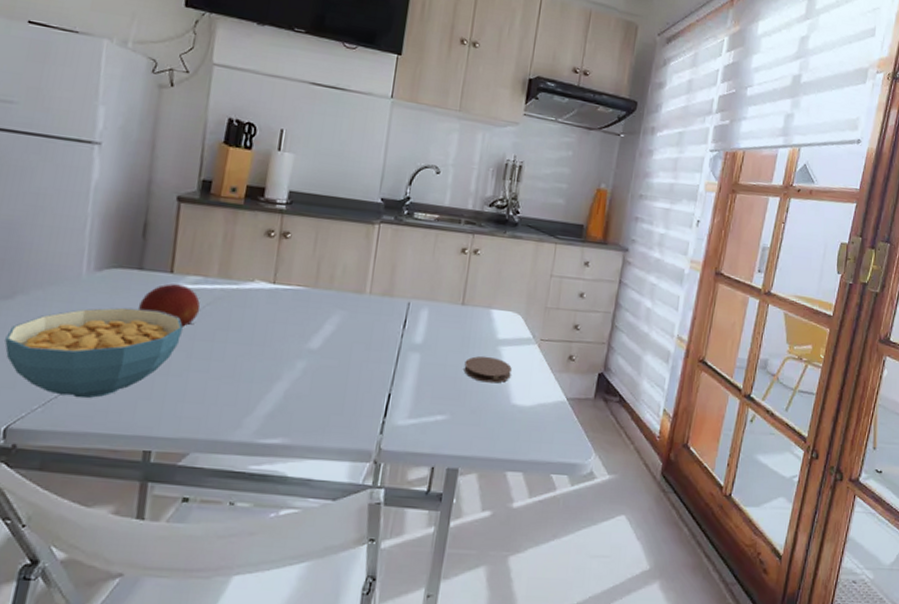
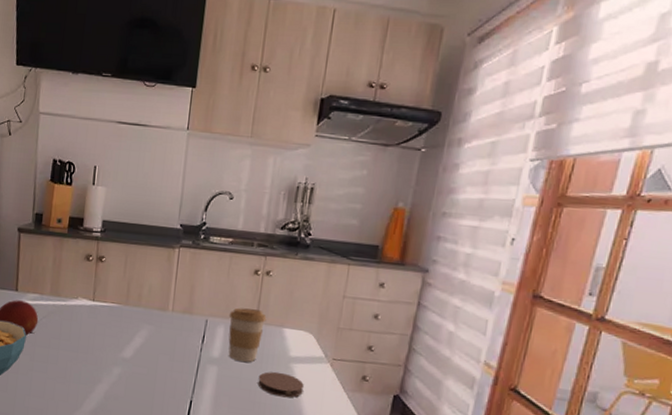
coffee cup: none [432,288,474,348] -> present [228,307,267,363]

